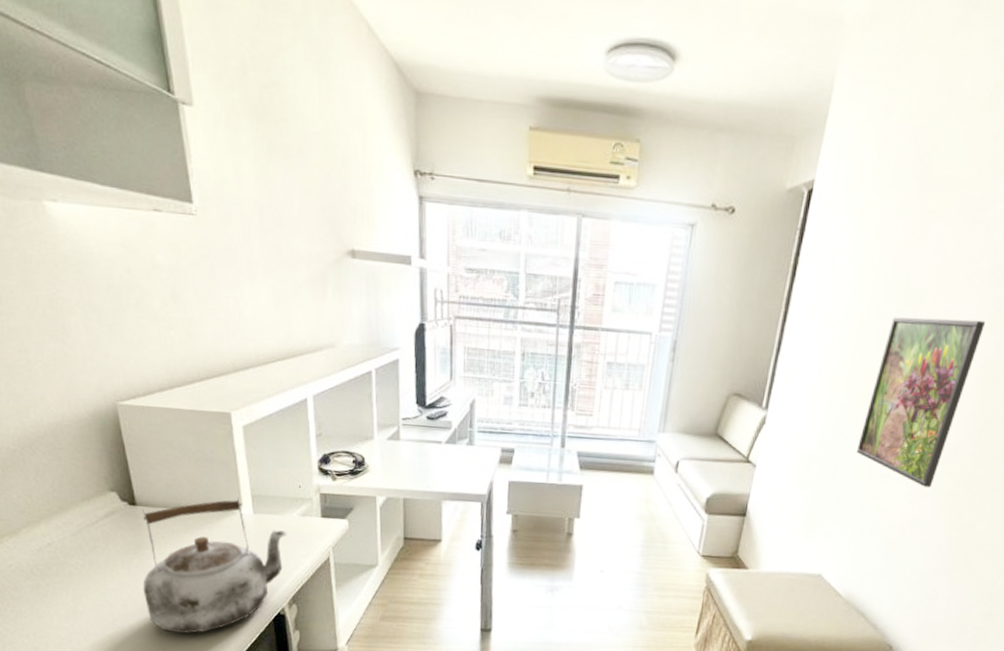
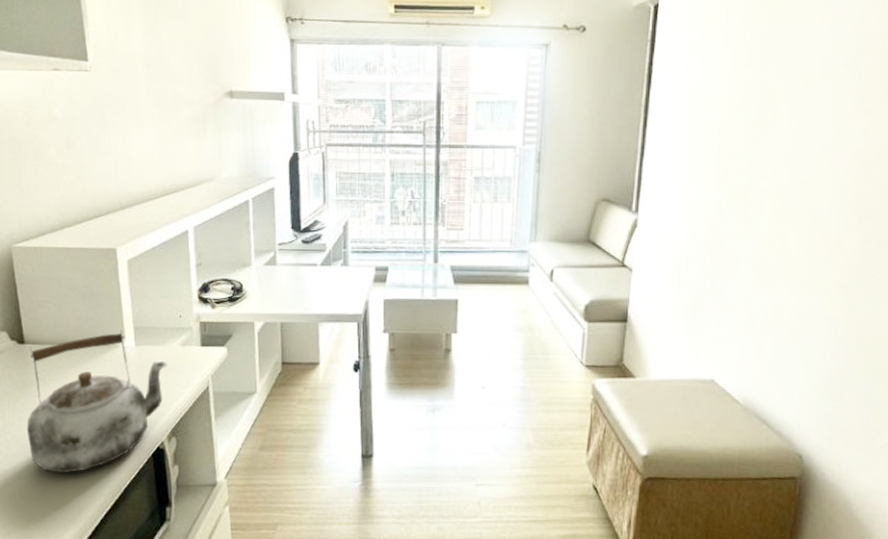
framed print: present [857,317,986,488] -> none [735,112,849,282]

